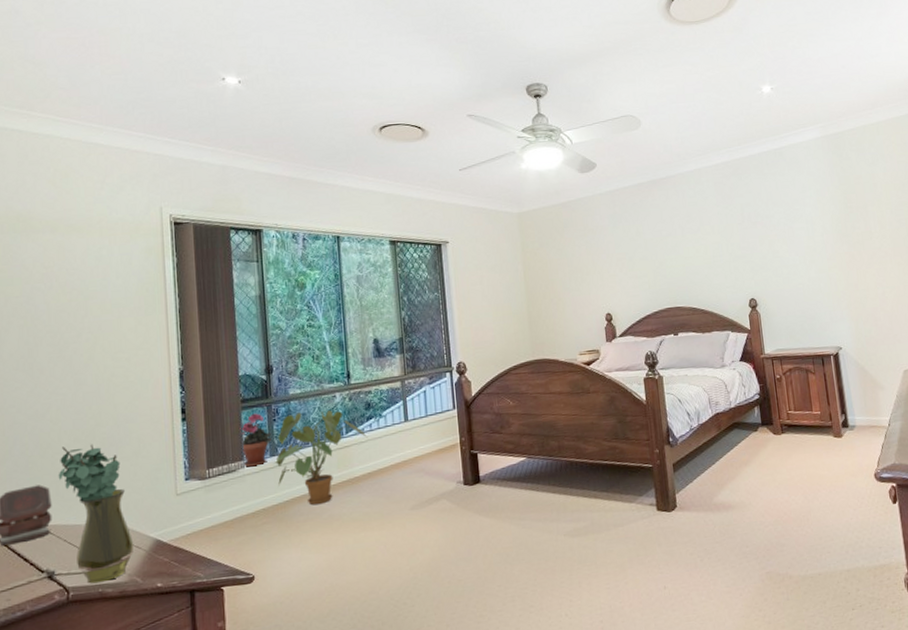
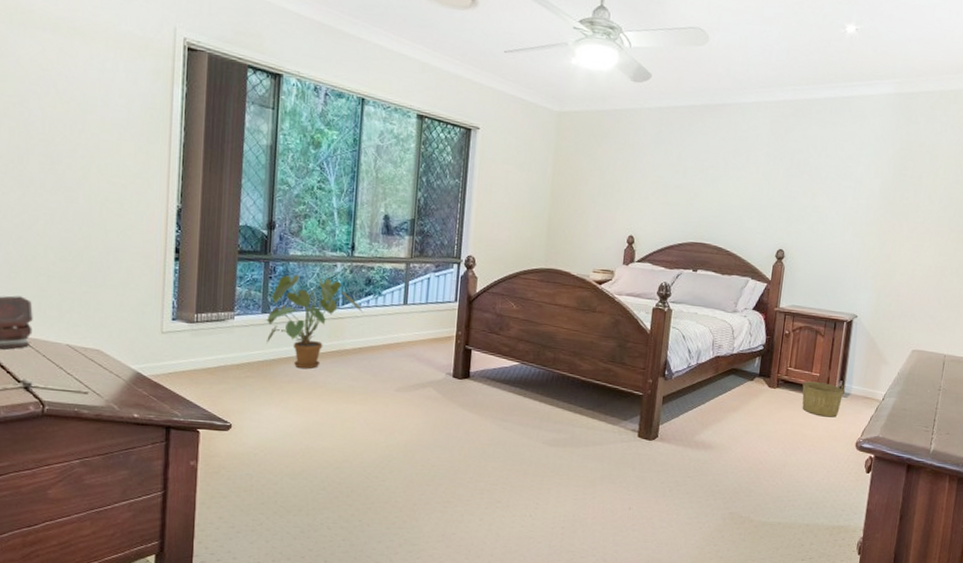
vase: present [58,444,134,584] -> none [41,263,114,403]
potted plant: present [240,413,272,467] -> none [233,267,265,320]
basket: none [806,418,850,454] -> present [802,381,845,418]

